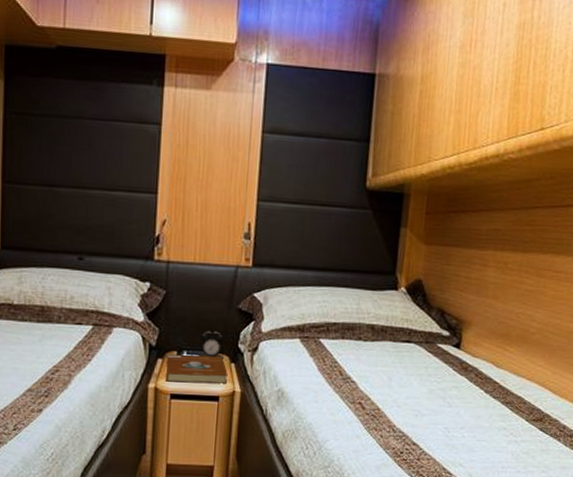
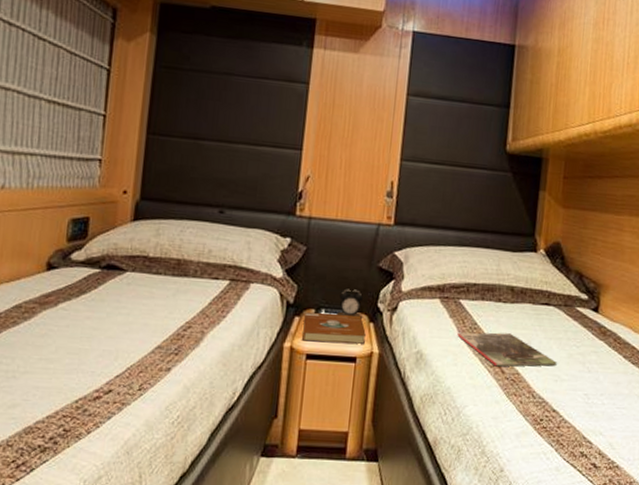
magazine: none [318,370,418,403] -> present [457,332,557,367]

